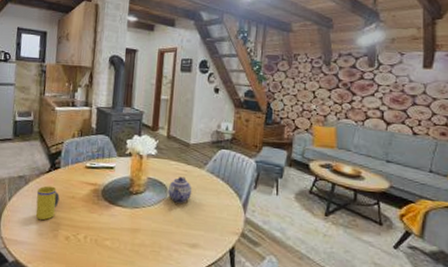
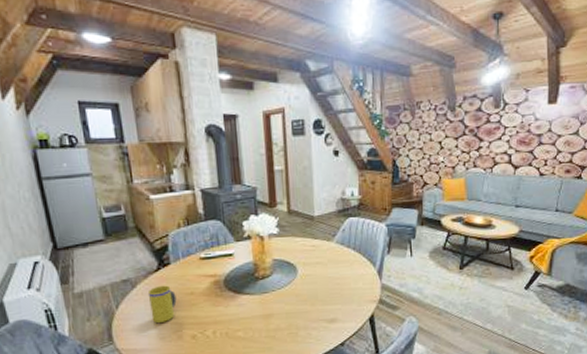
teapot: present [167,176,192,203] -> none [296,252,324,281]

